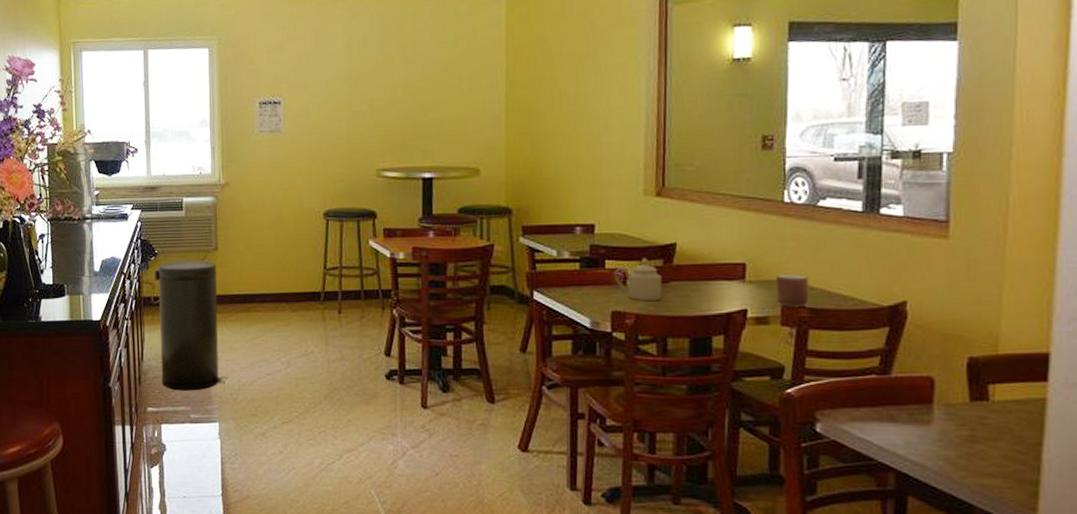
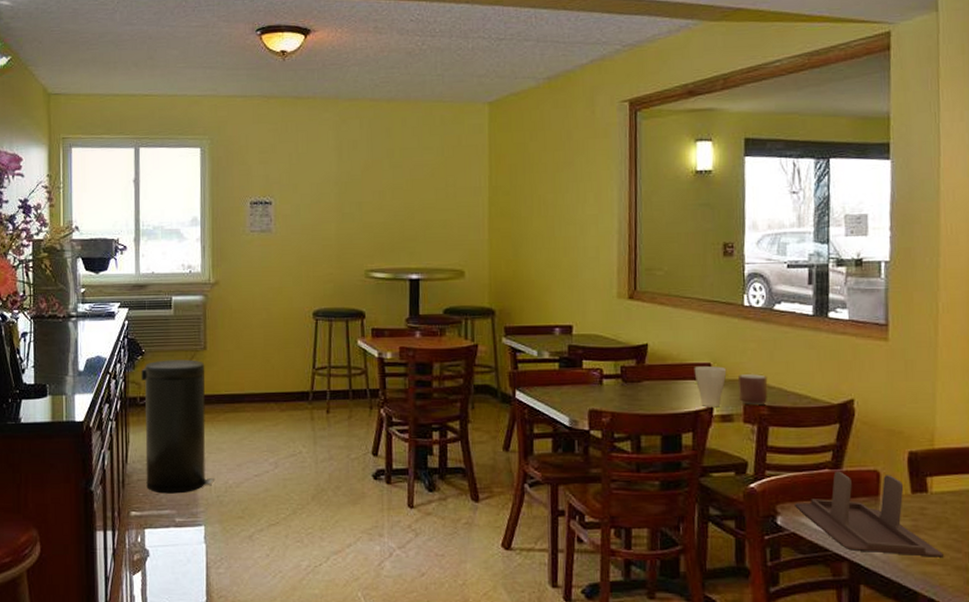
sugar bowl: present [615,257,662,302] -> none [591,357,636,400]
cup: none [727,266,764,310] -> present [694,366,727,408]
napkin holder: none [836,377,1005,470] -> present [795,471,944,557]

